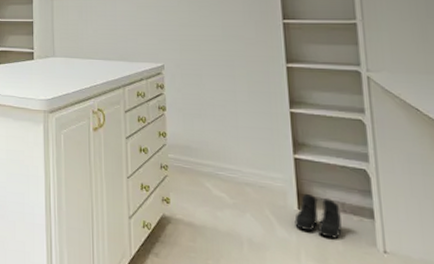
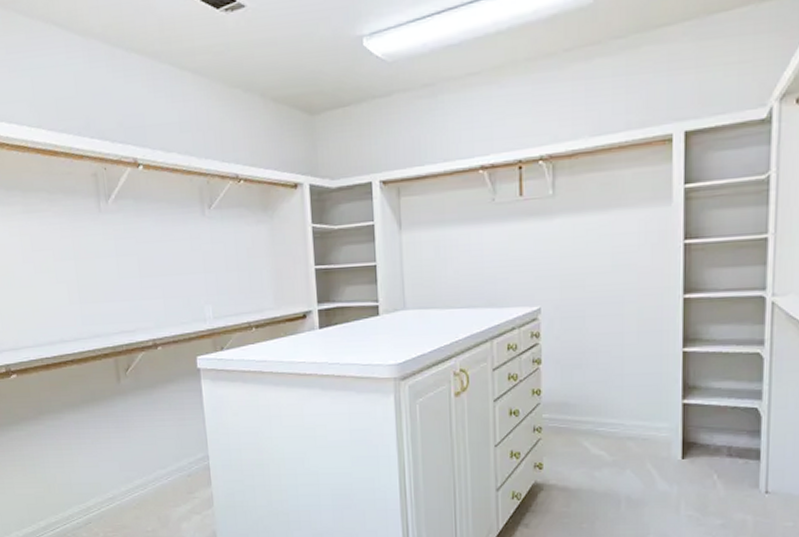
boots: present [294,193,342,239] -> none [677,440,726,485]

